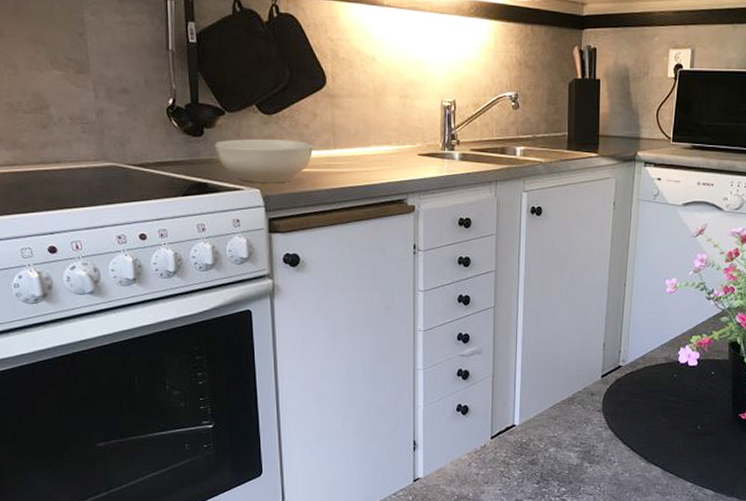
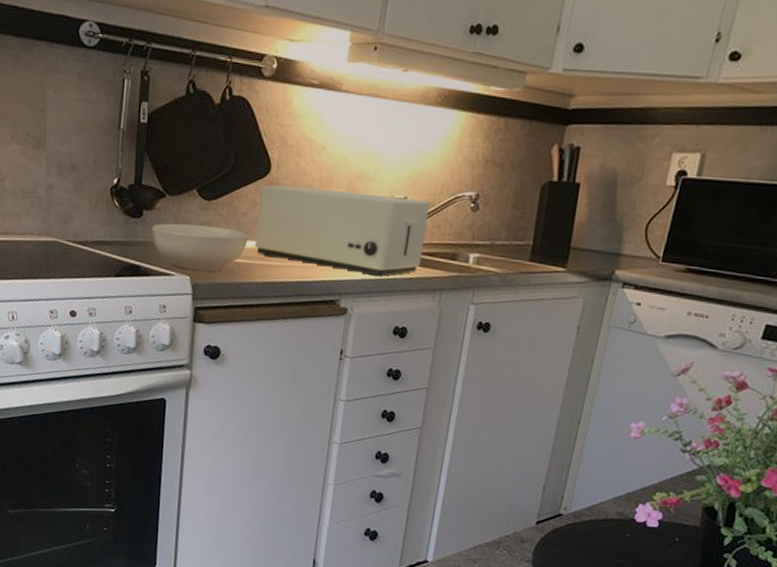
toaster: none [319,96,476,173] -> present [255,184,430,276]

